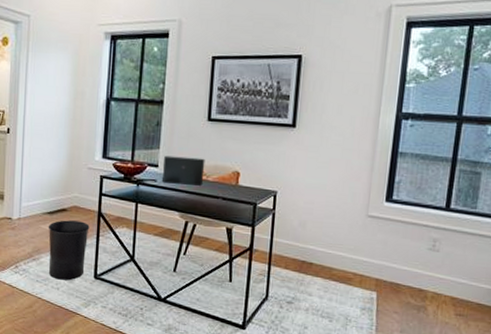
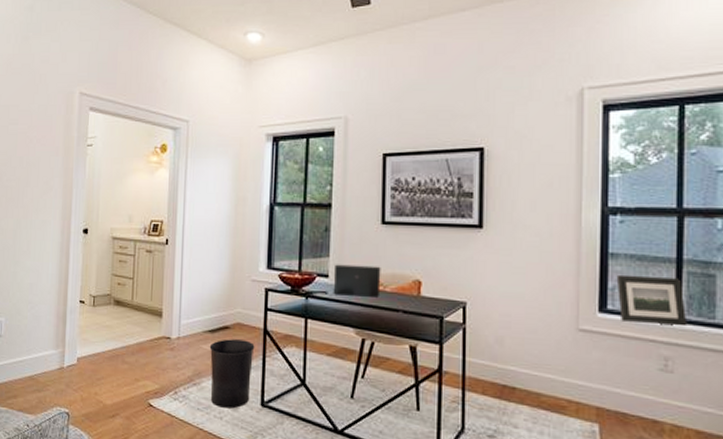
picture frame: none [402,170,455,215] -> present [616,274,688,327]

